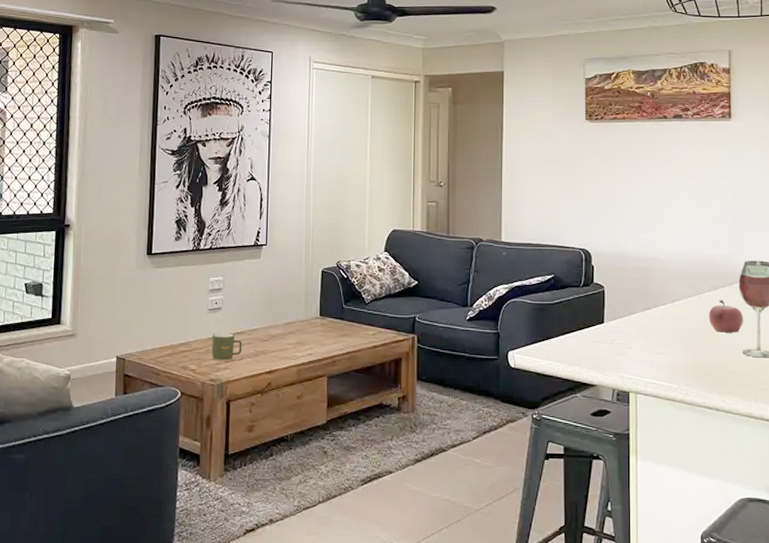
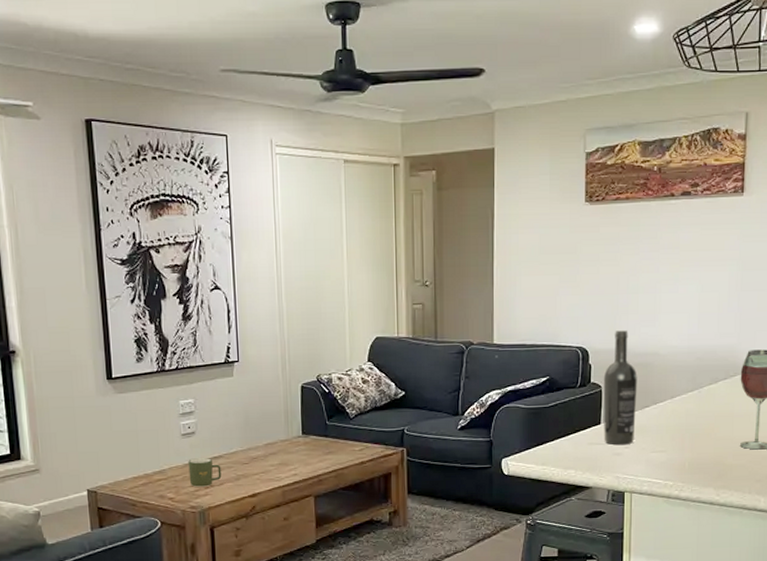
wine bottle: none [605,235,639,344] -> present [603,330,638,444]
fruit: present [708,300,744,333] -> none [707,393,744,427]

